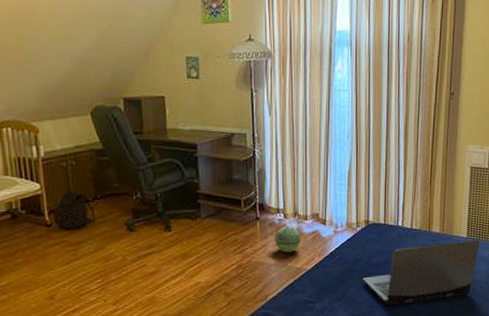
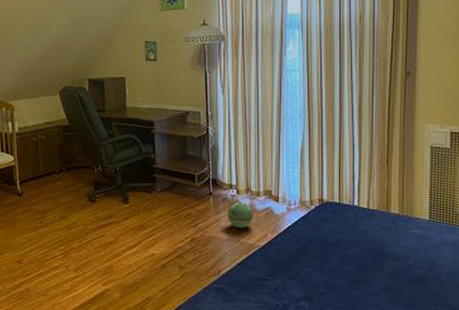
satchel: present [52,191,96,230] -> none [23,163,61,199]
laptop computer: present [363,239,481,306] -> none [317,223,445,288]

